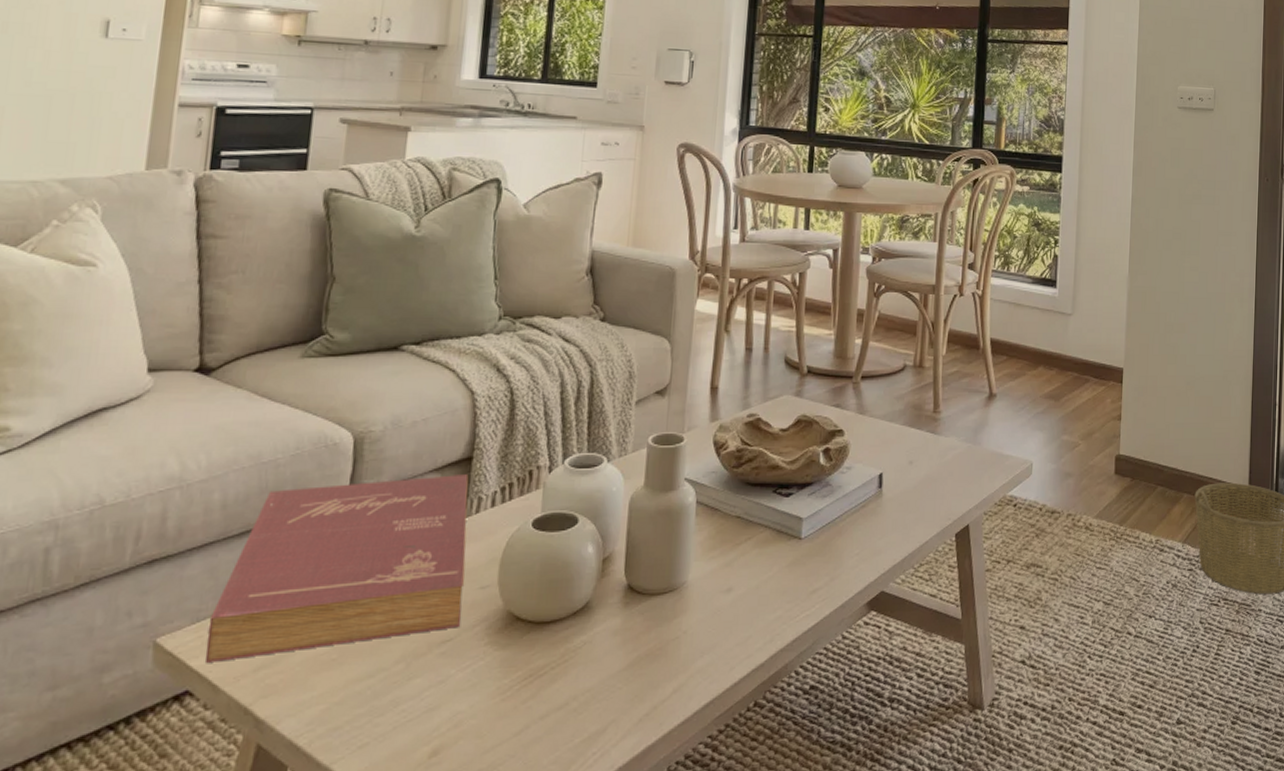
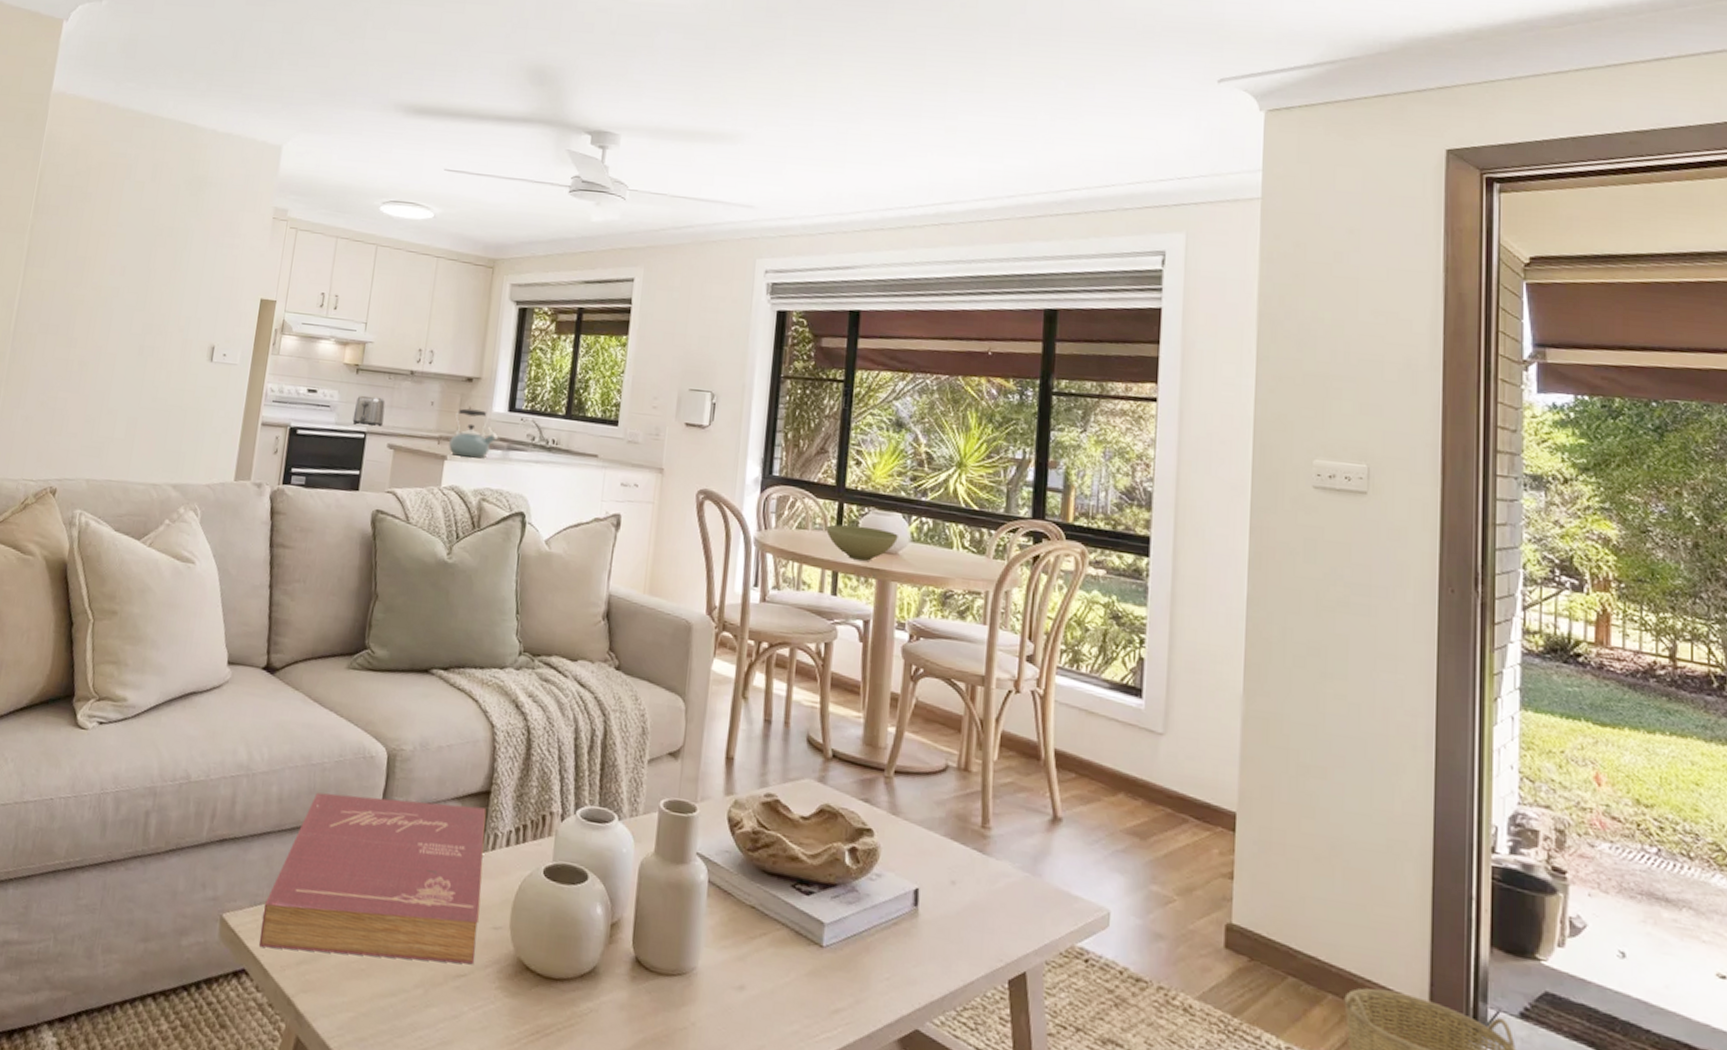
toaster: none [295,68,335,102] -> present [352,395,386,428]
kettle: none [412,77,469,128] -> present [449,408,499,458]
bowl: none [799,165,862,196] -> present [826,524,898,561]

